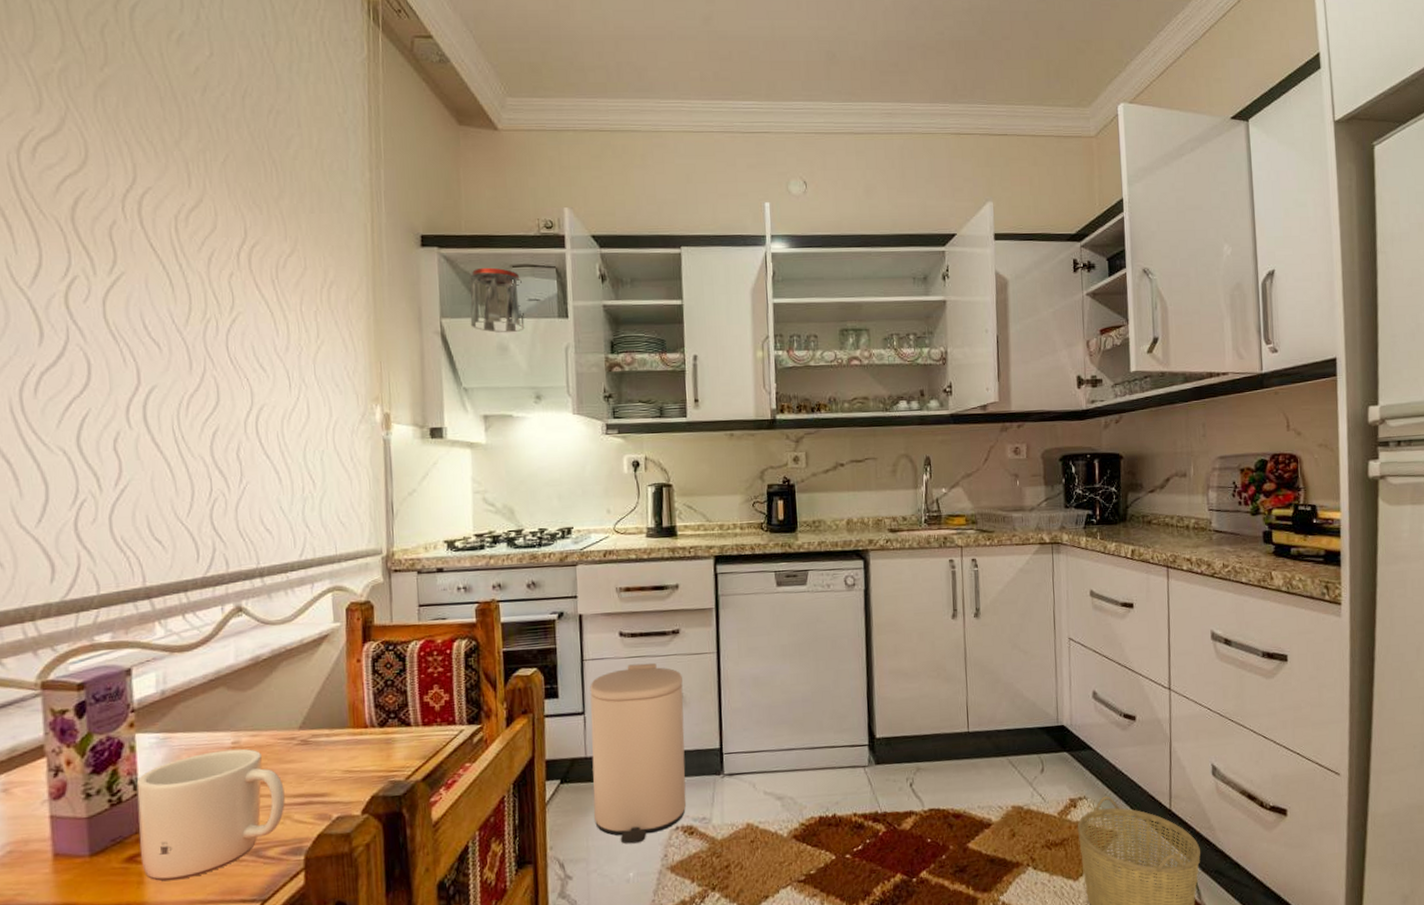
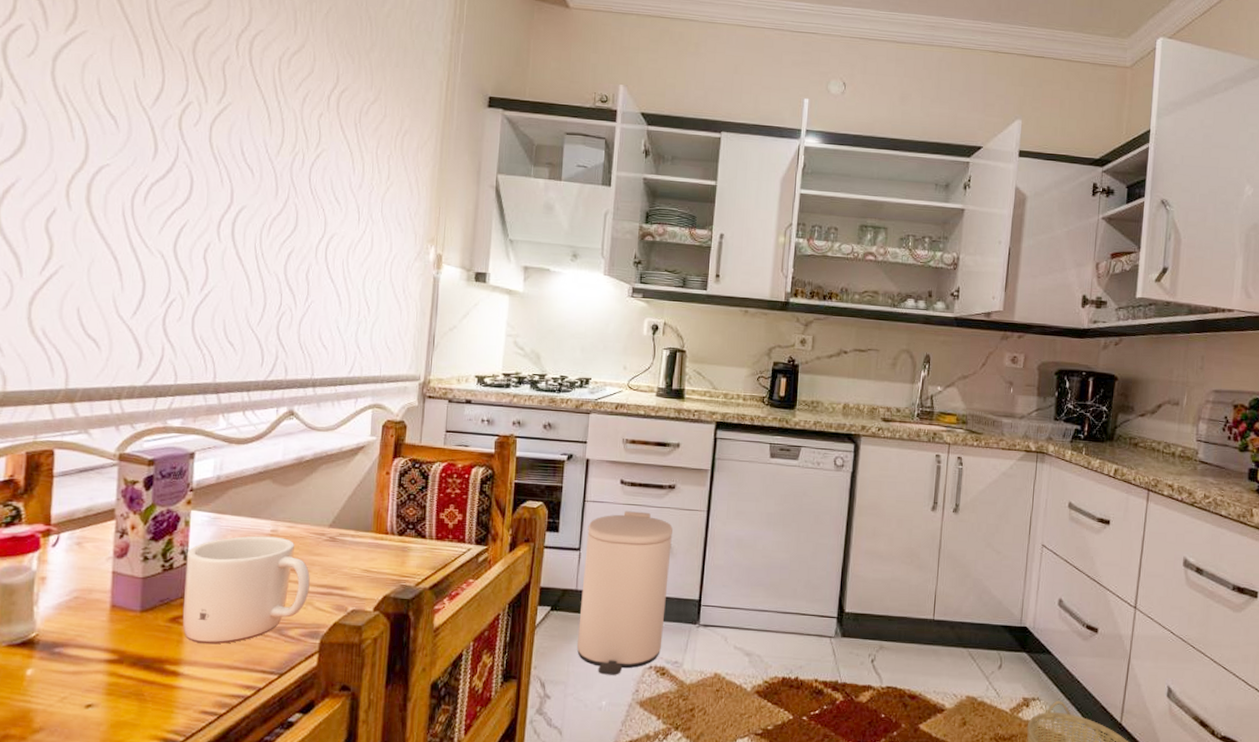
jar: present [470,267,525,333] -> none [522,132,573,194]

